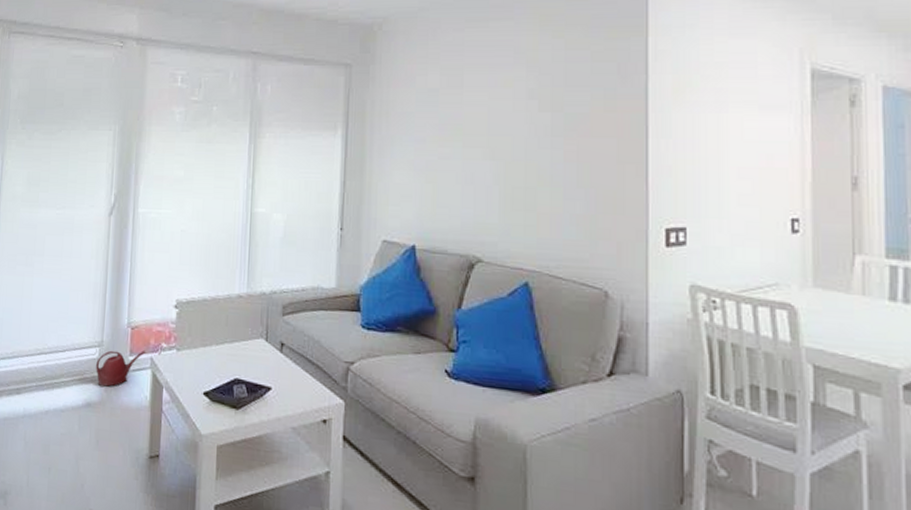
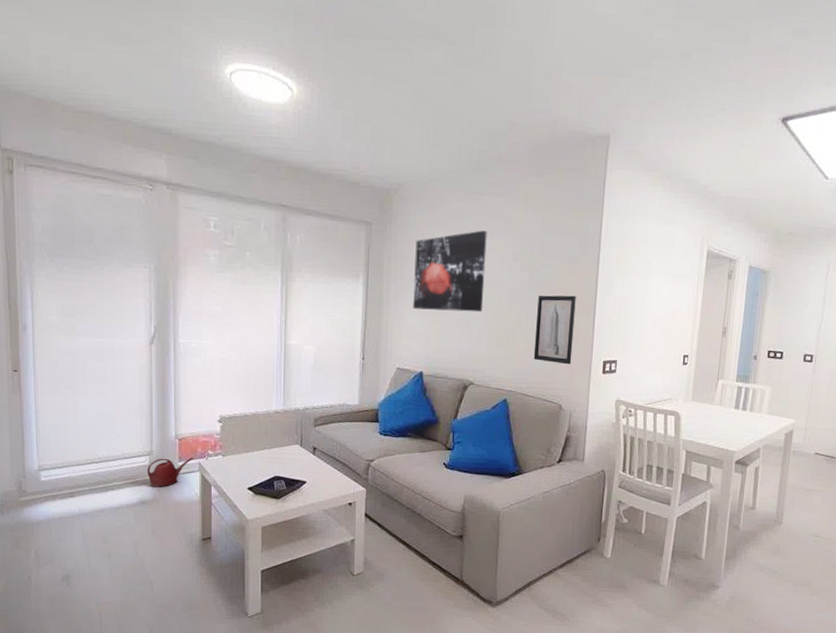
wall art: none [402,64,493,167] -> present [413,230,487,313]
wall art: none [563,140,619,235] -> present [533,295,576,365]

